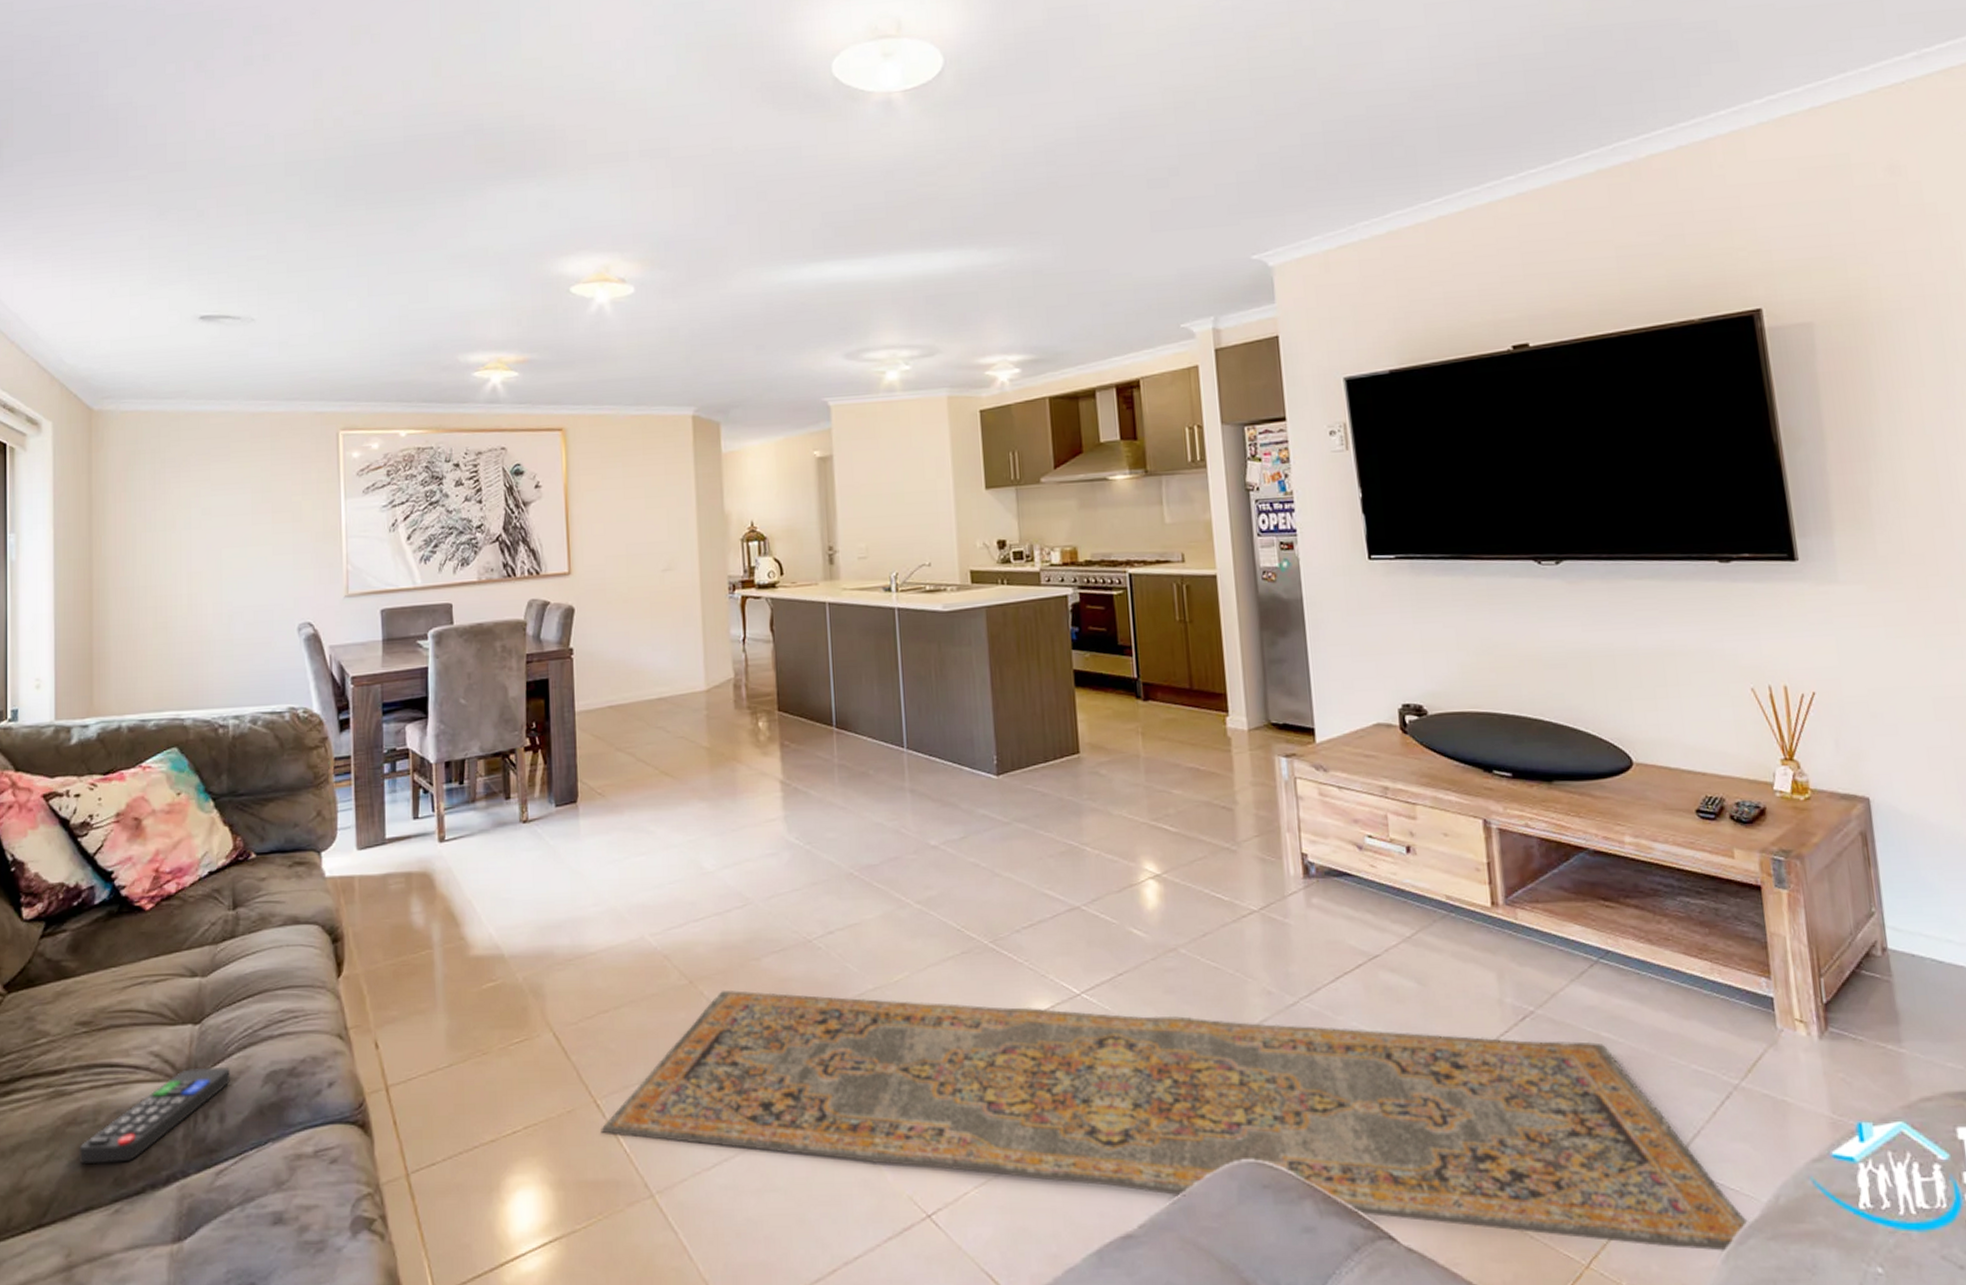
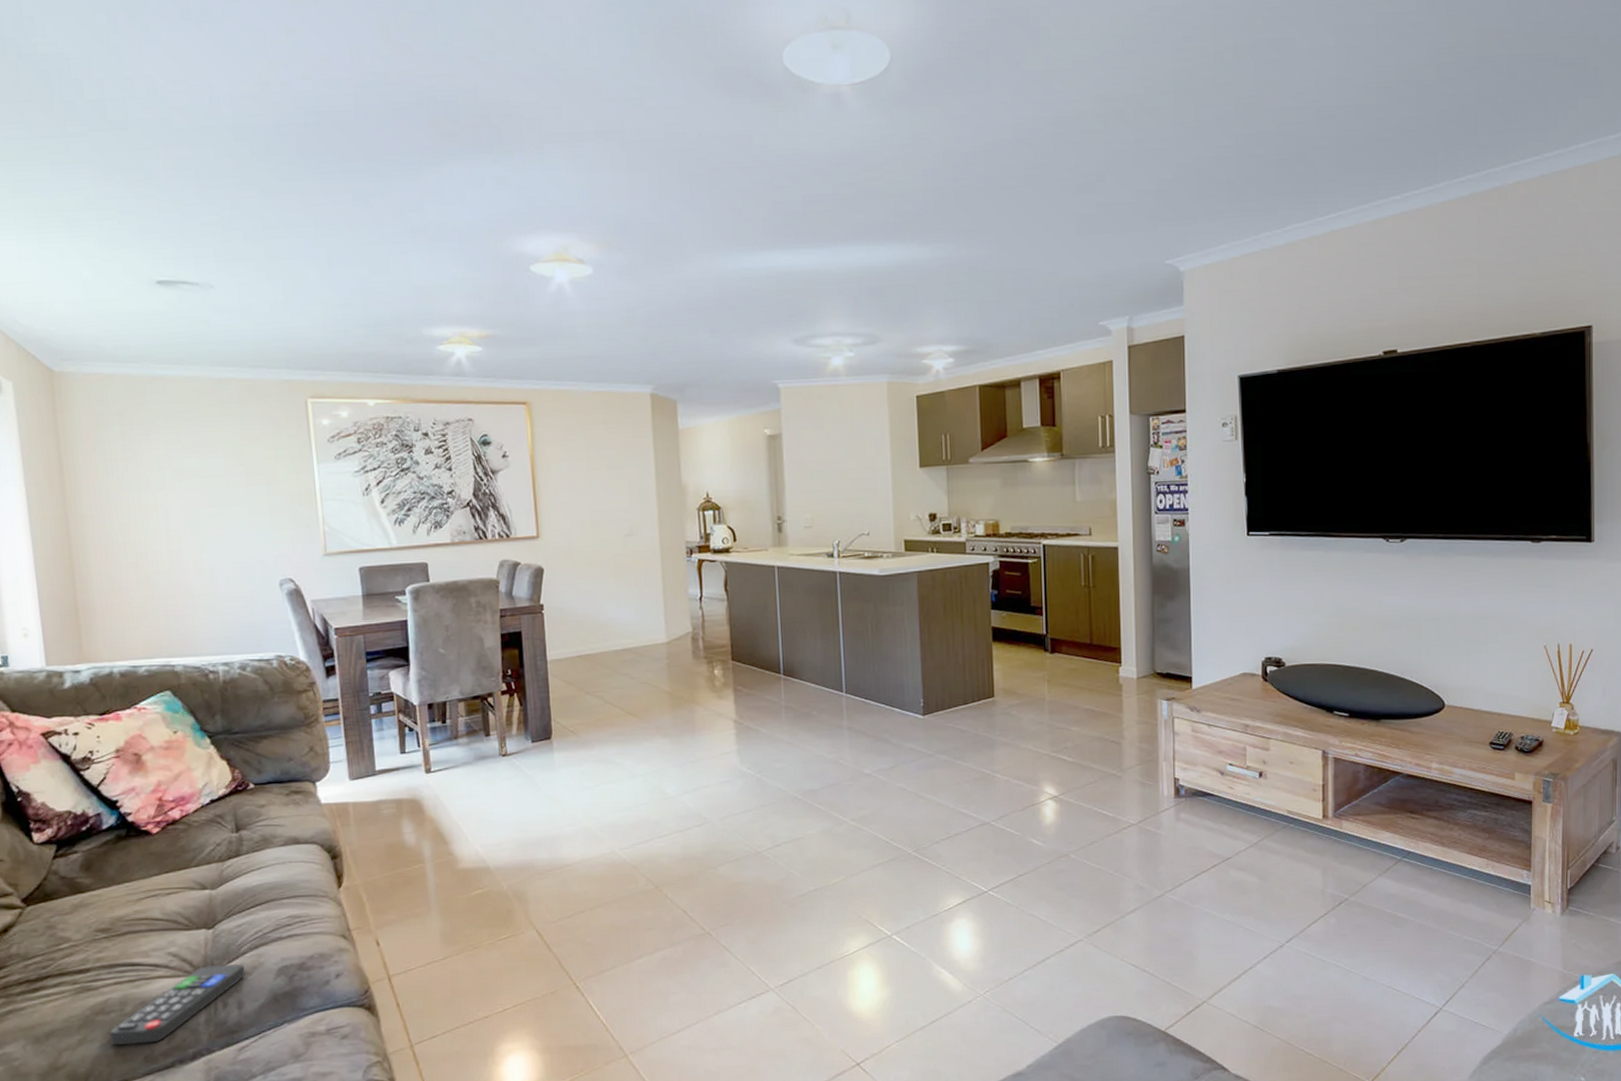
rug: present [601,990,1750,1251] -> none [580,893,1493,1070]

